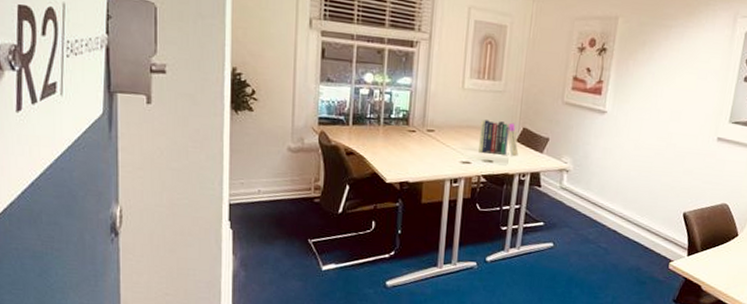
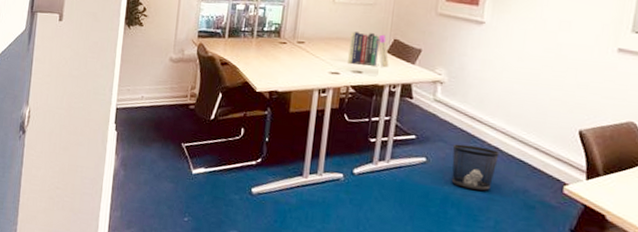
waste bin: none [575,229,617,272] -> present [451,144,500,192]

